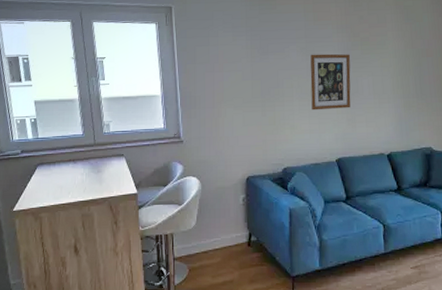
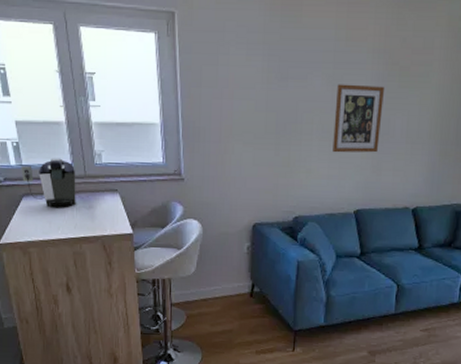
coffee maker: none [37,130,87,175] -> present [21,158,76,208]

